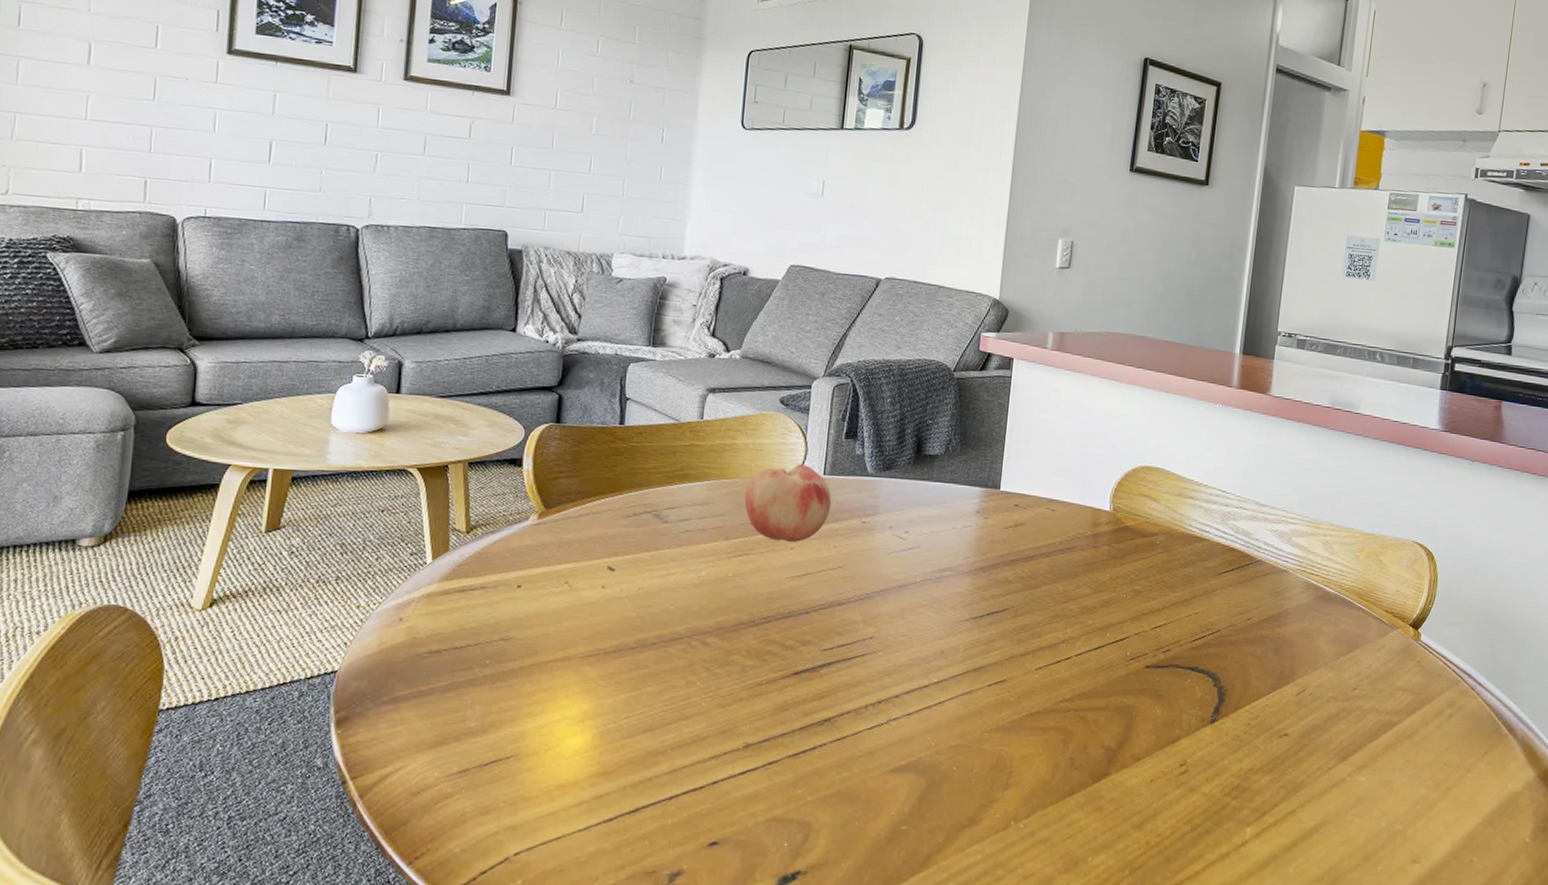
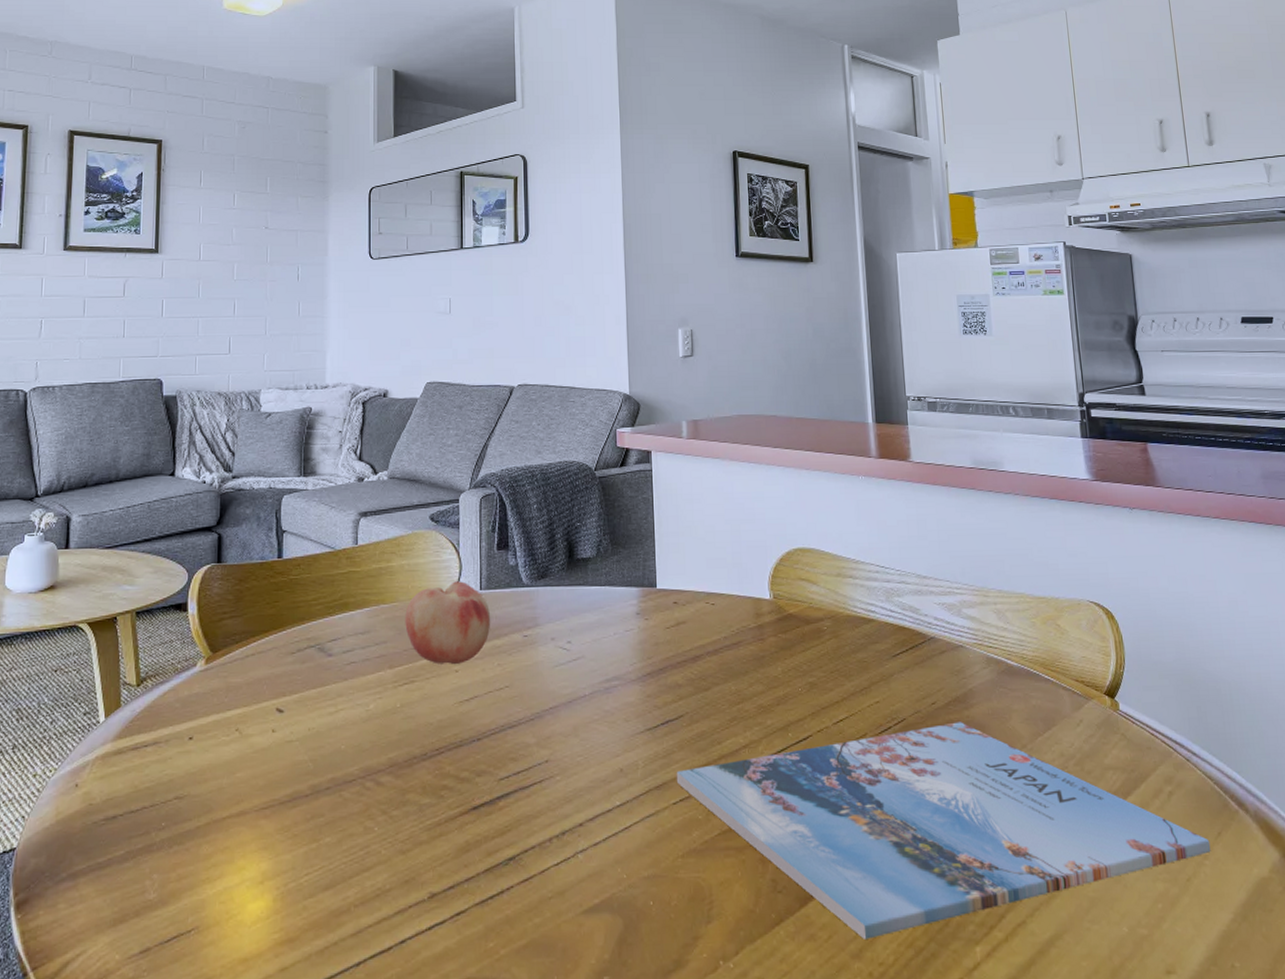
magazine: none [993,637,1476,814] -> present [676,722,1211,939]

